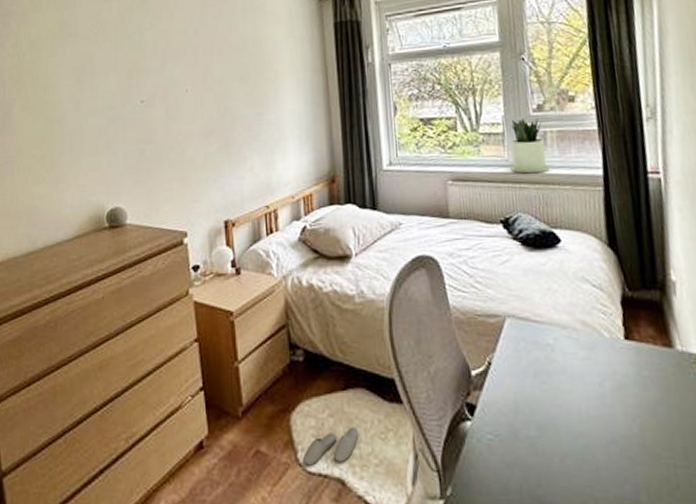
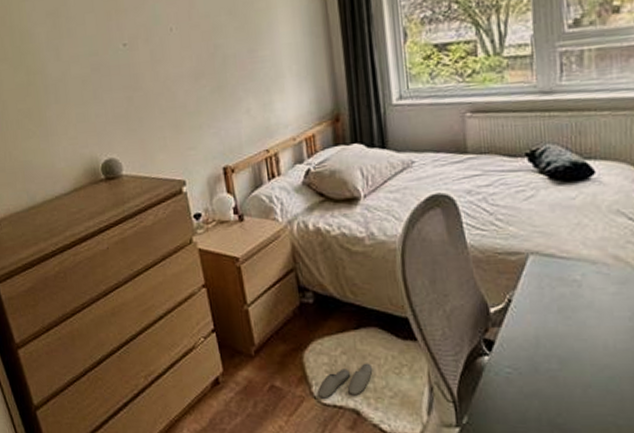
planter: present [510,118,550,174] -> none [539,35,586,100]

